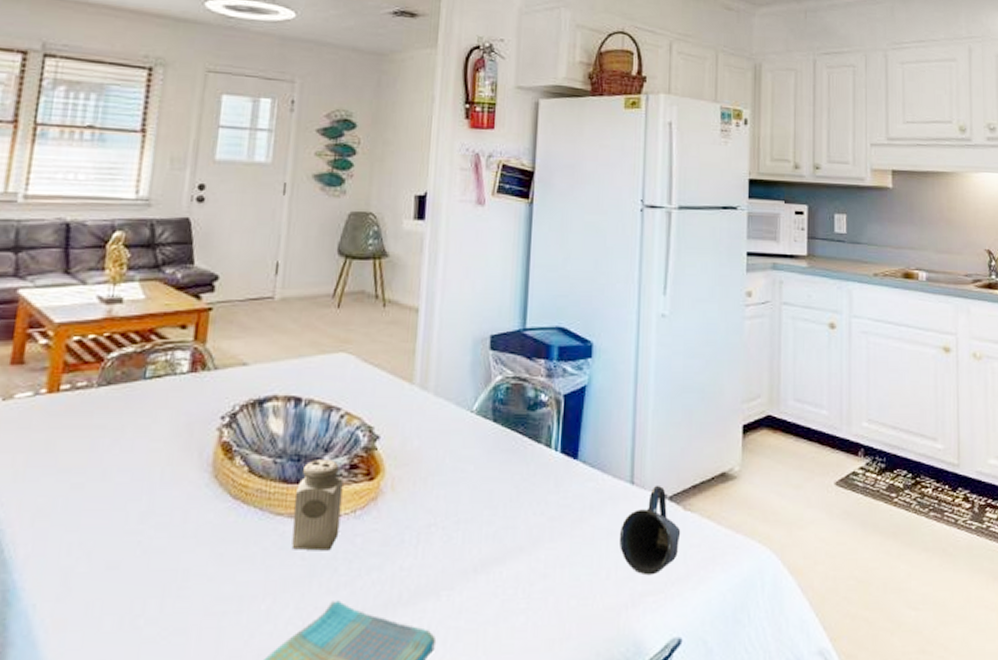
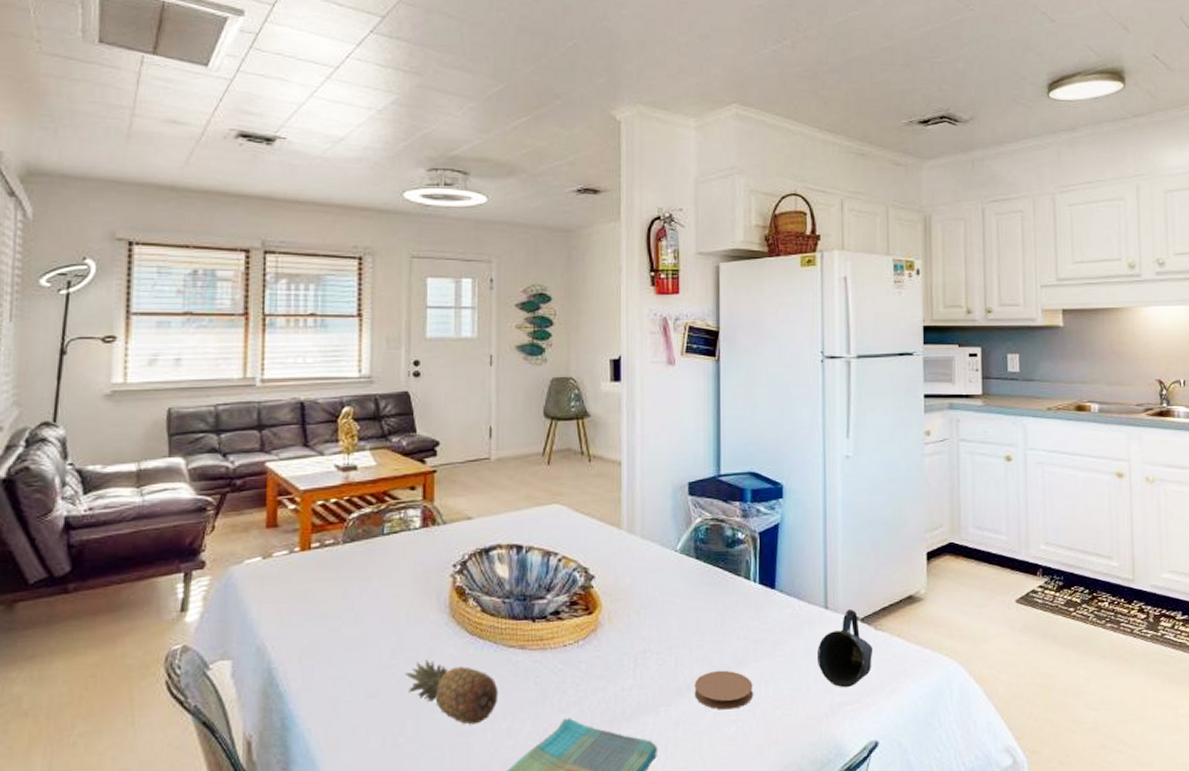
fruit: none [152,526,260,605] -> present [404,659,499,725]
salt shaker: present [291,459,344,551] -> none [525,598,565,677]
coaster: none [481,550,547,597] -> present [694,670,753,710]

